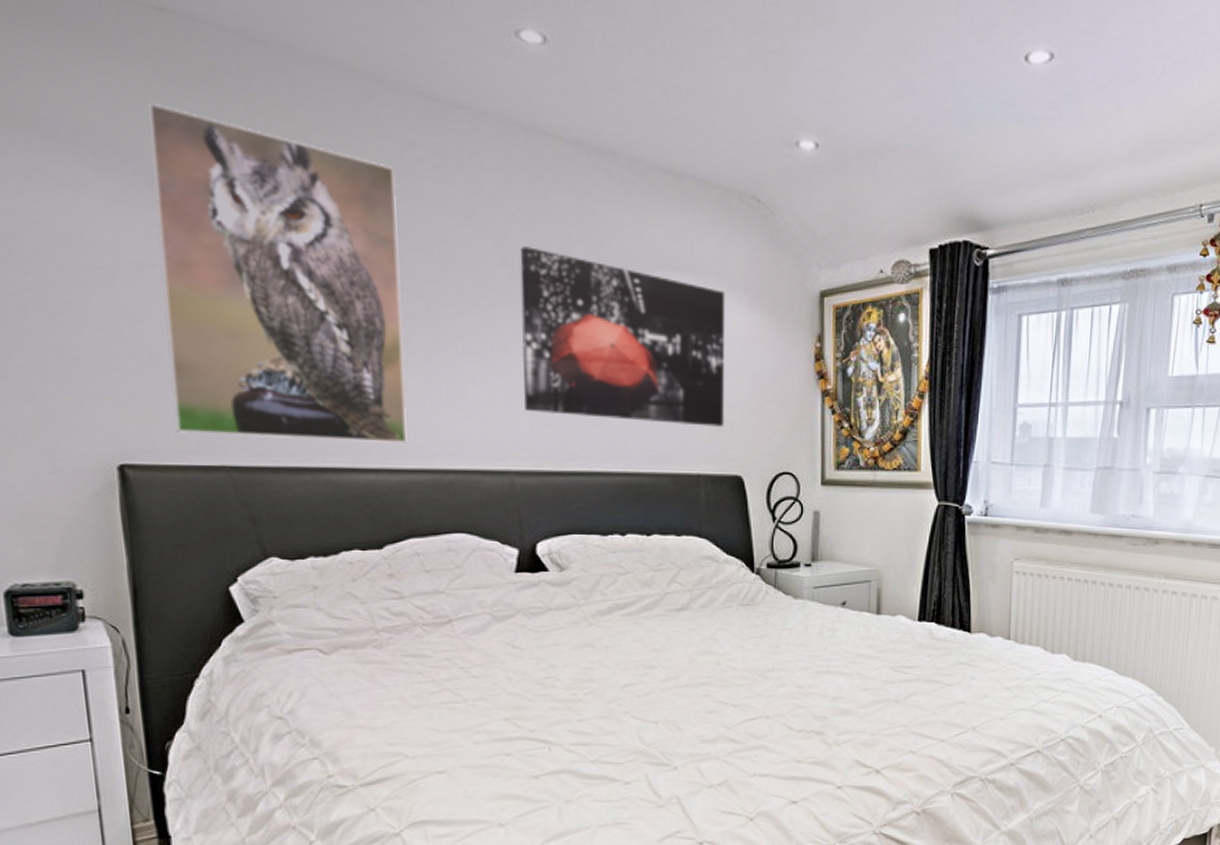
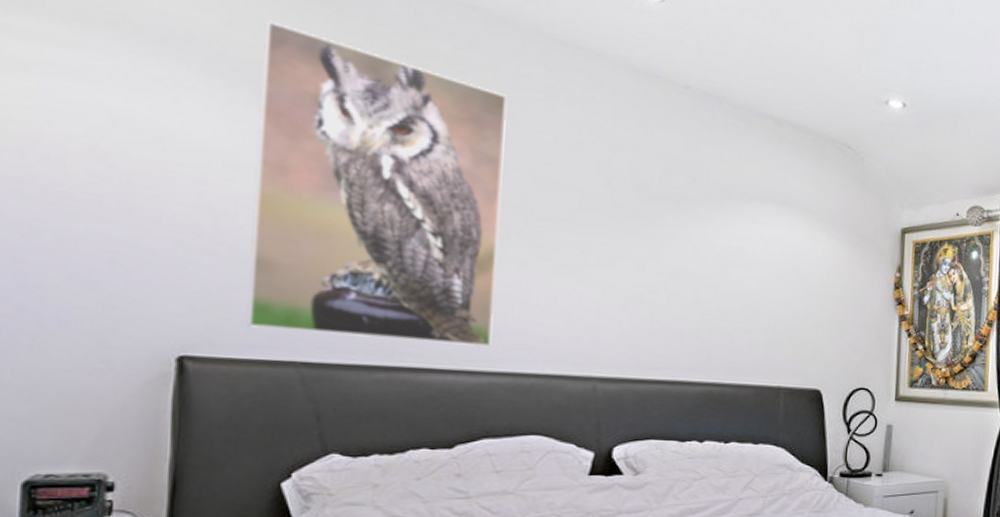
wall art: present [520,246,726,427] -> none [614,173,815,344]

